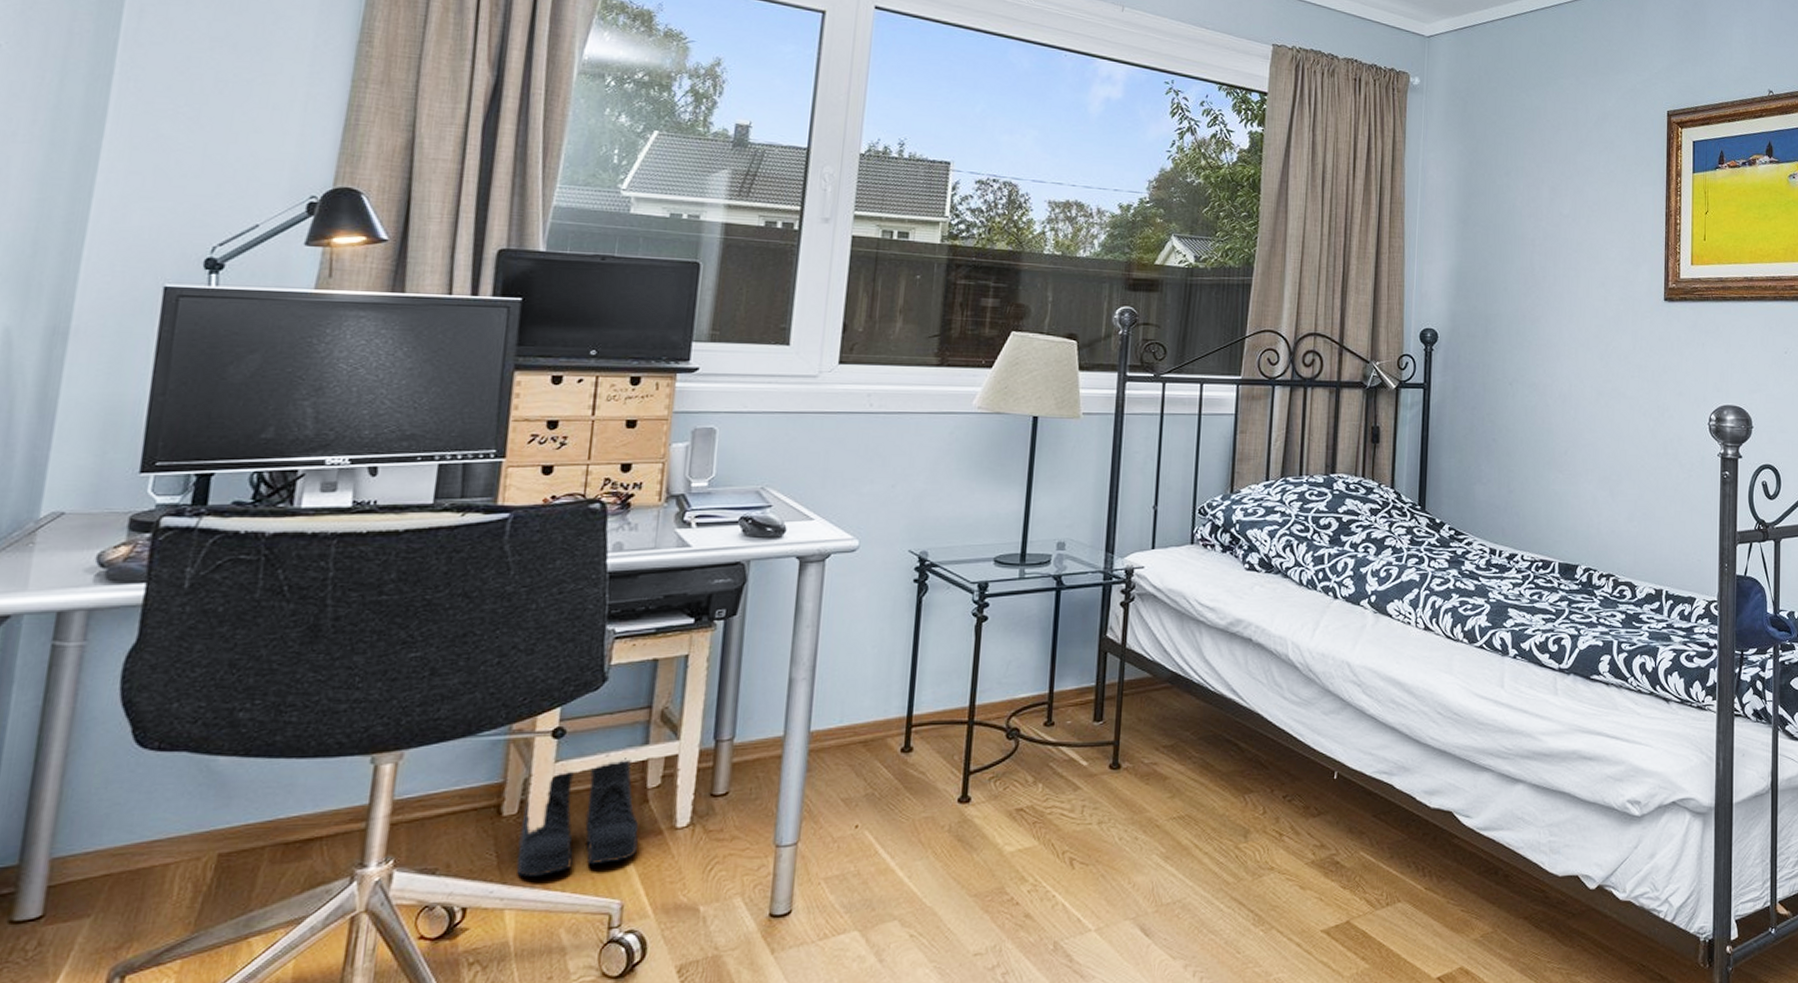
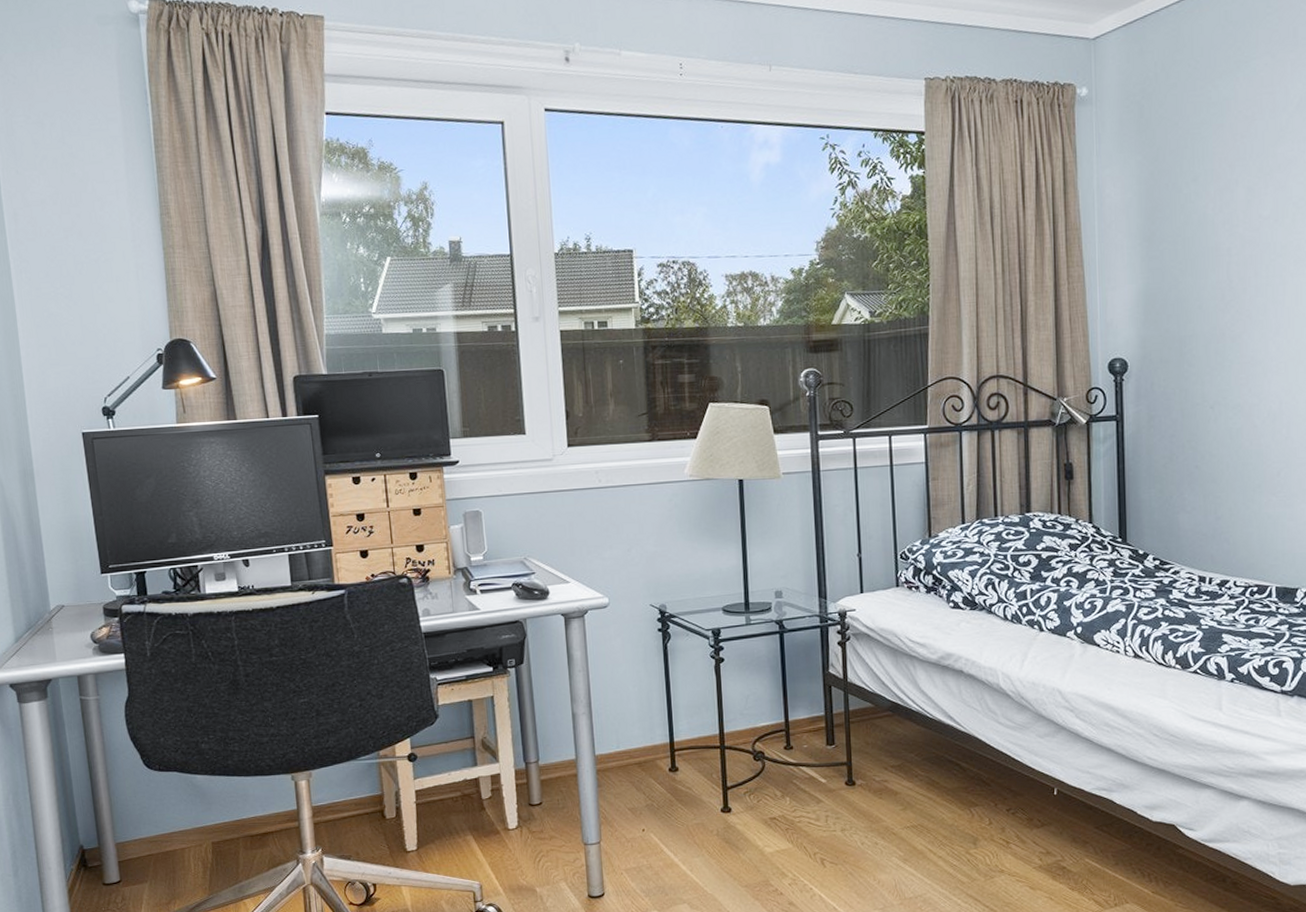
boots: present [516,758,639,877] -> none [400,776,484,863]

